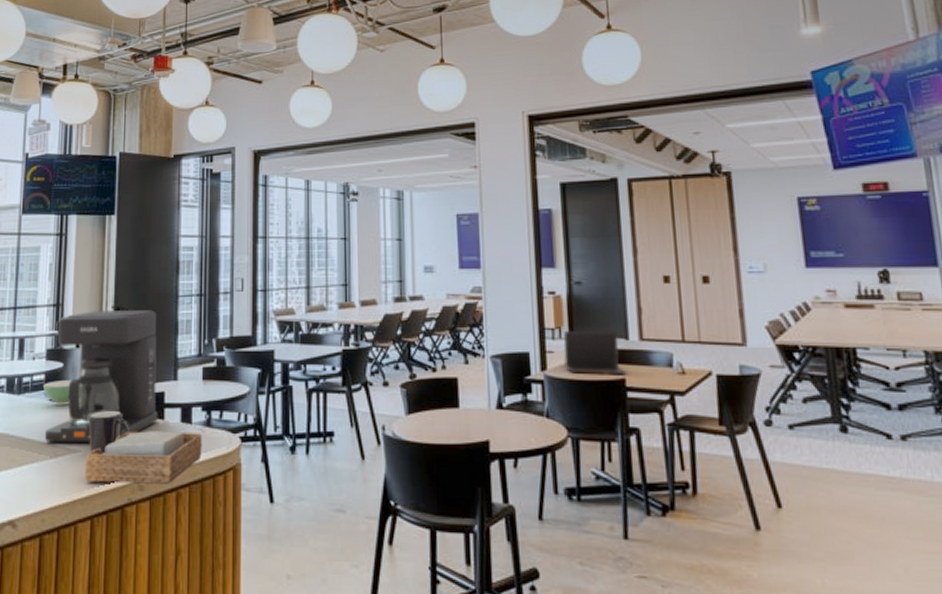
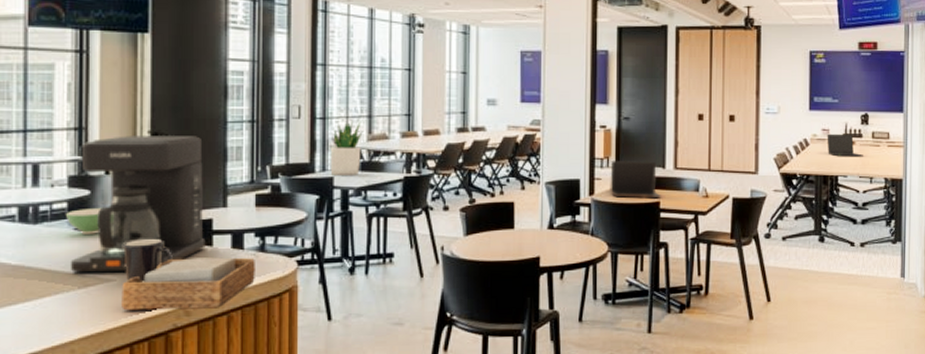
planter: none [271,292,300,348] -> present [330,121,362,175]
laptop: none [833,295,889,324] -> present [827,133,863,157]

